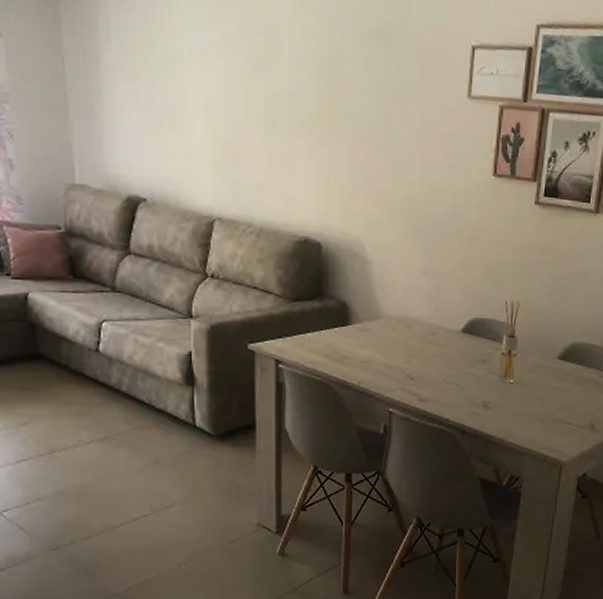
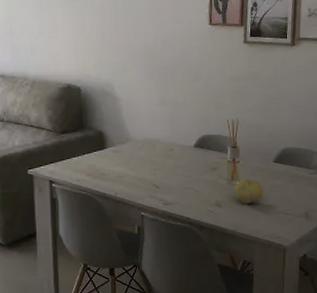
fruit: none [507,375,543,407] -> present [234,178,264,204]

